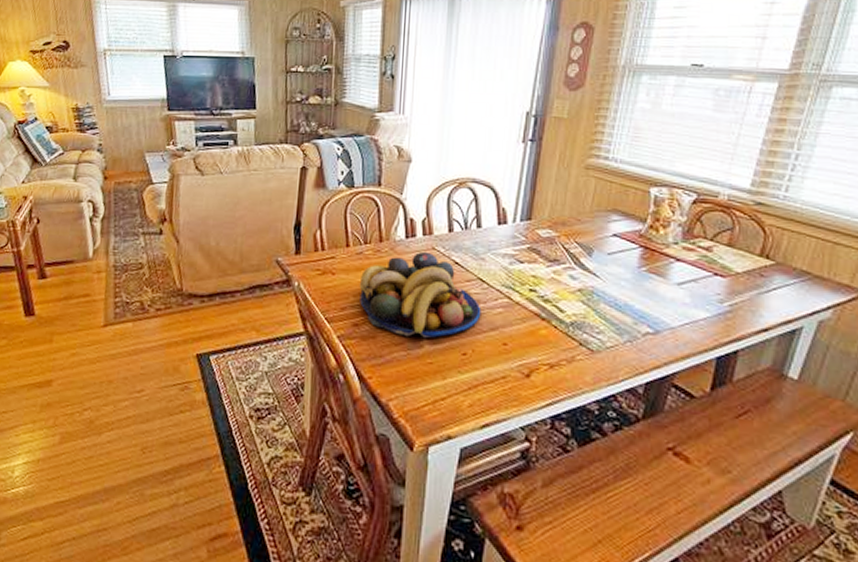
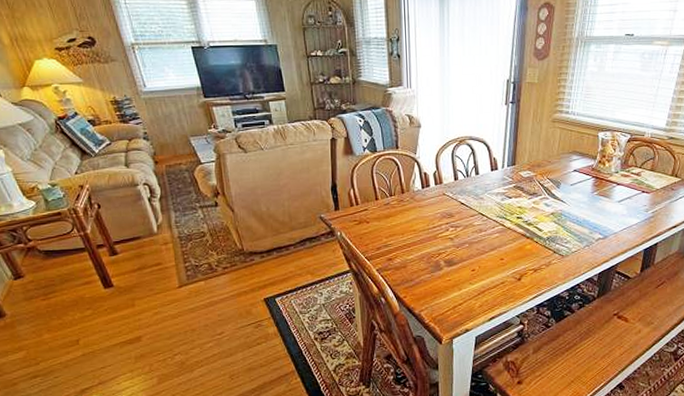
fruit bowl: present [359,251,481,339] -> none [389,197,484,264]

